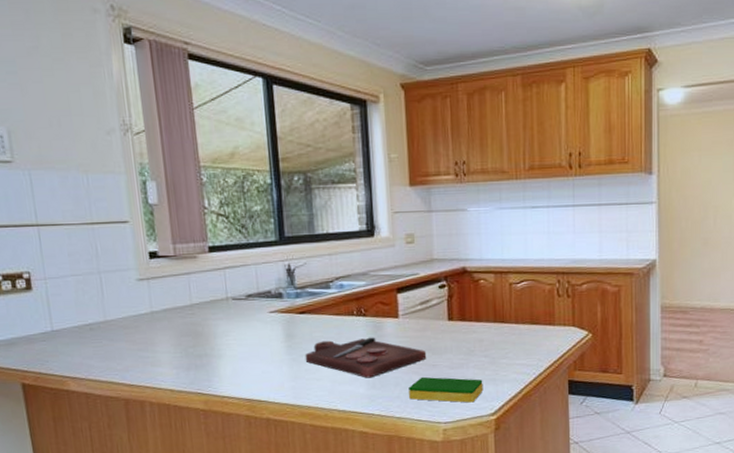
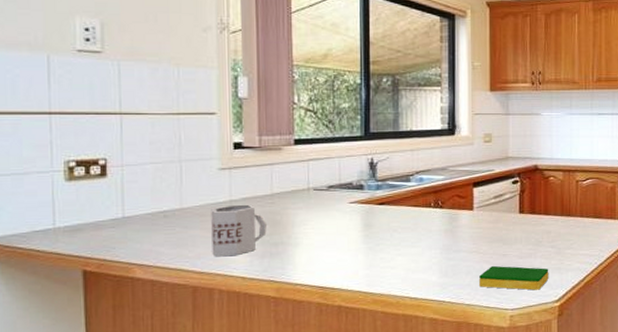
mug: none [134,316,190,370] -> present [211,205,267,257]
cutting board: present [305,337,427,378] -> none [381,227,498,267]

